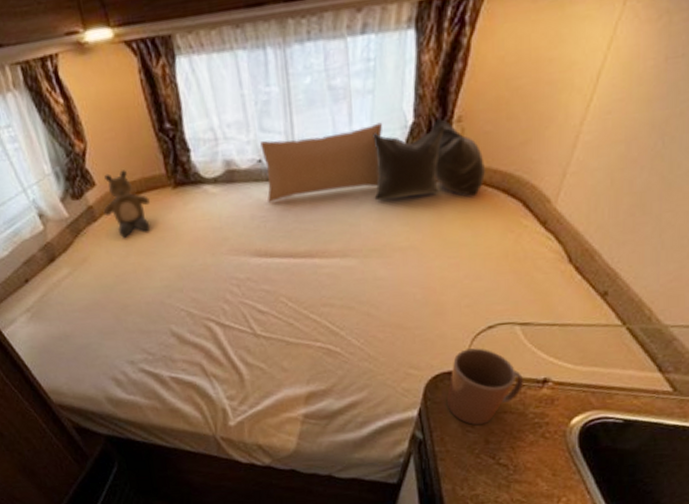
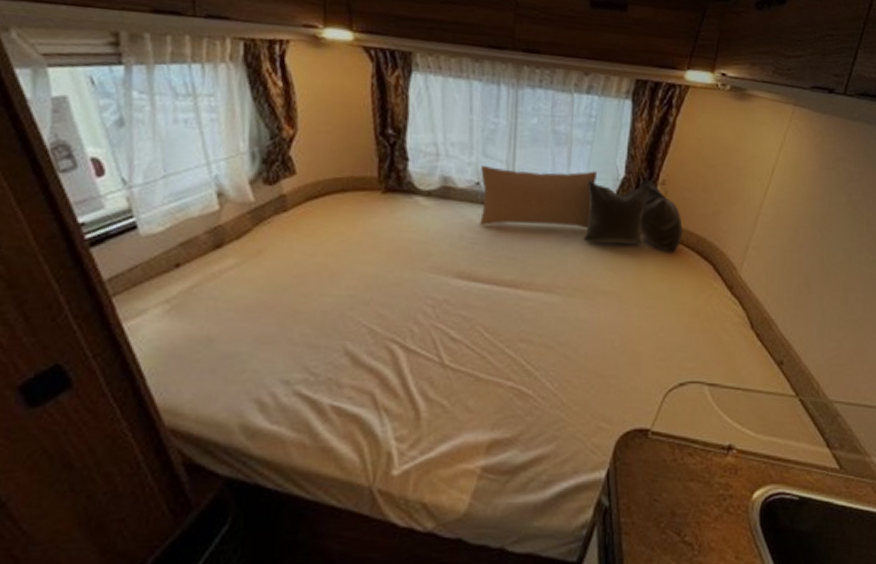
bear: present [103,170,151,238] -> none [297,164,355,235]
mug: present [446,348,524,426] -> none [635,405,711,494]

